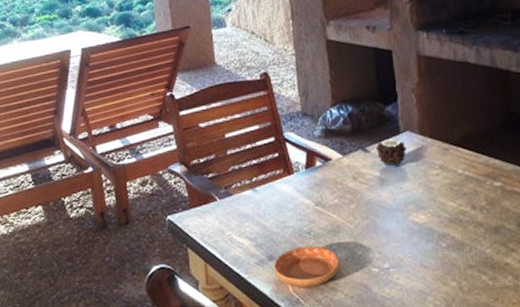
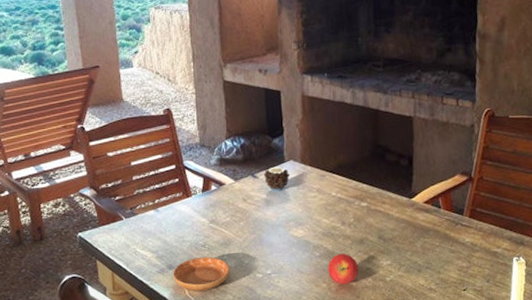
fruit: none [457,244,495,284] -> present [328,253,359,285]

